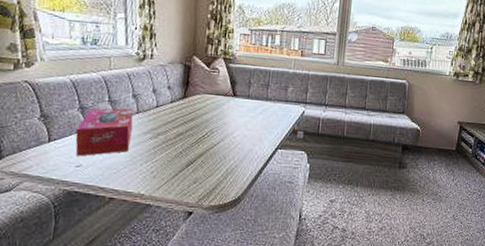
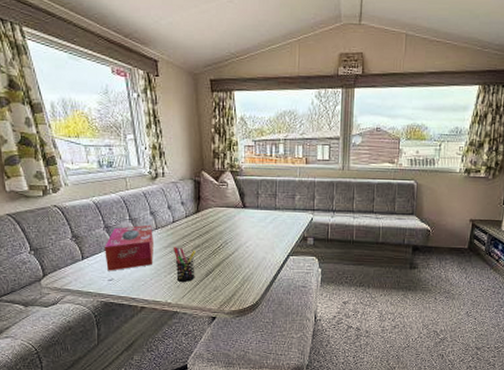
pen holder: none [153,133,178,172] -> present [174,247,195,282]

